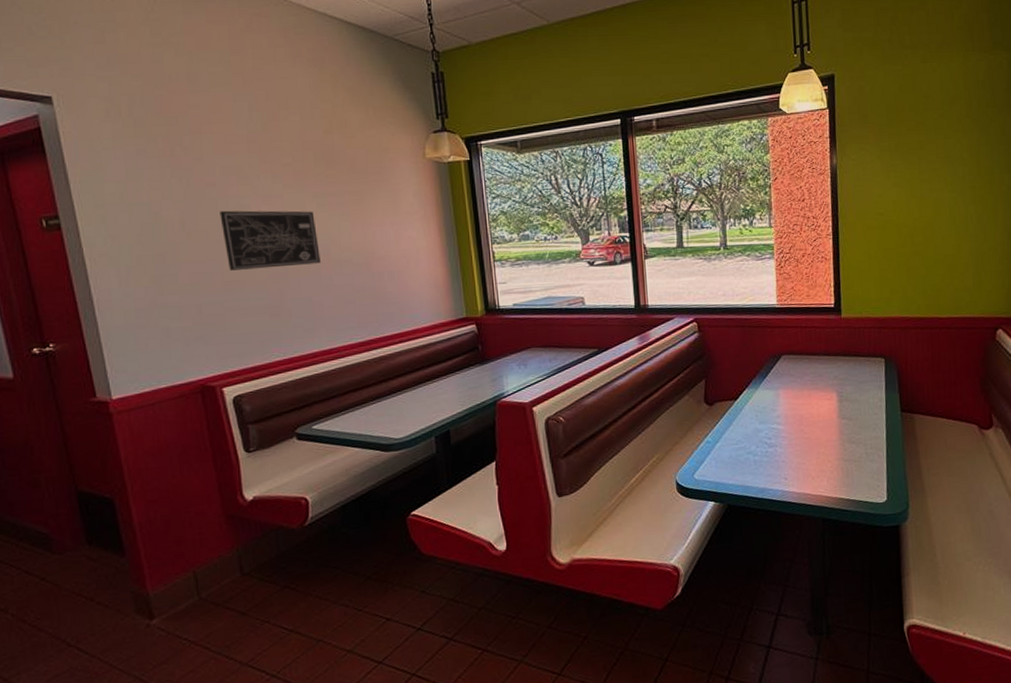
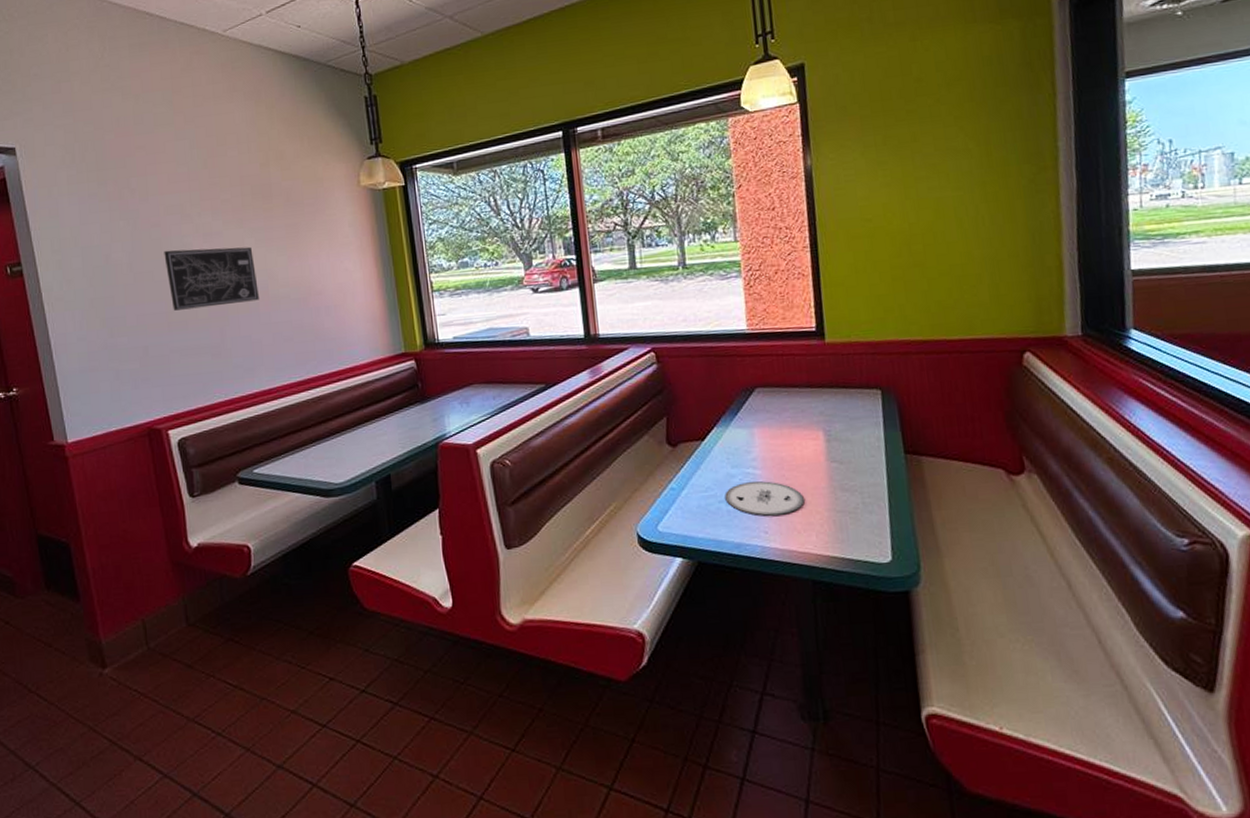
plate: none [752,435,819,465] -> present [725,481,804,516]

